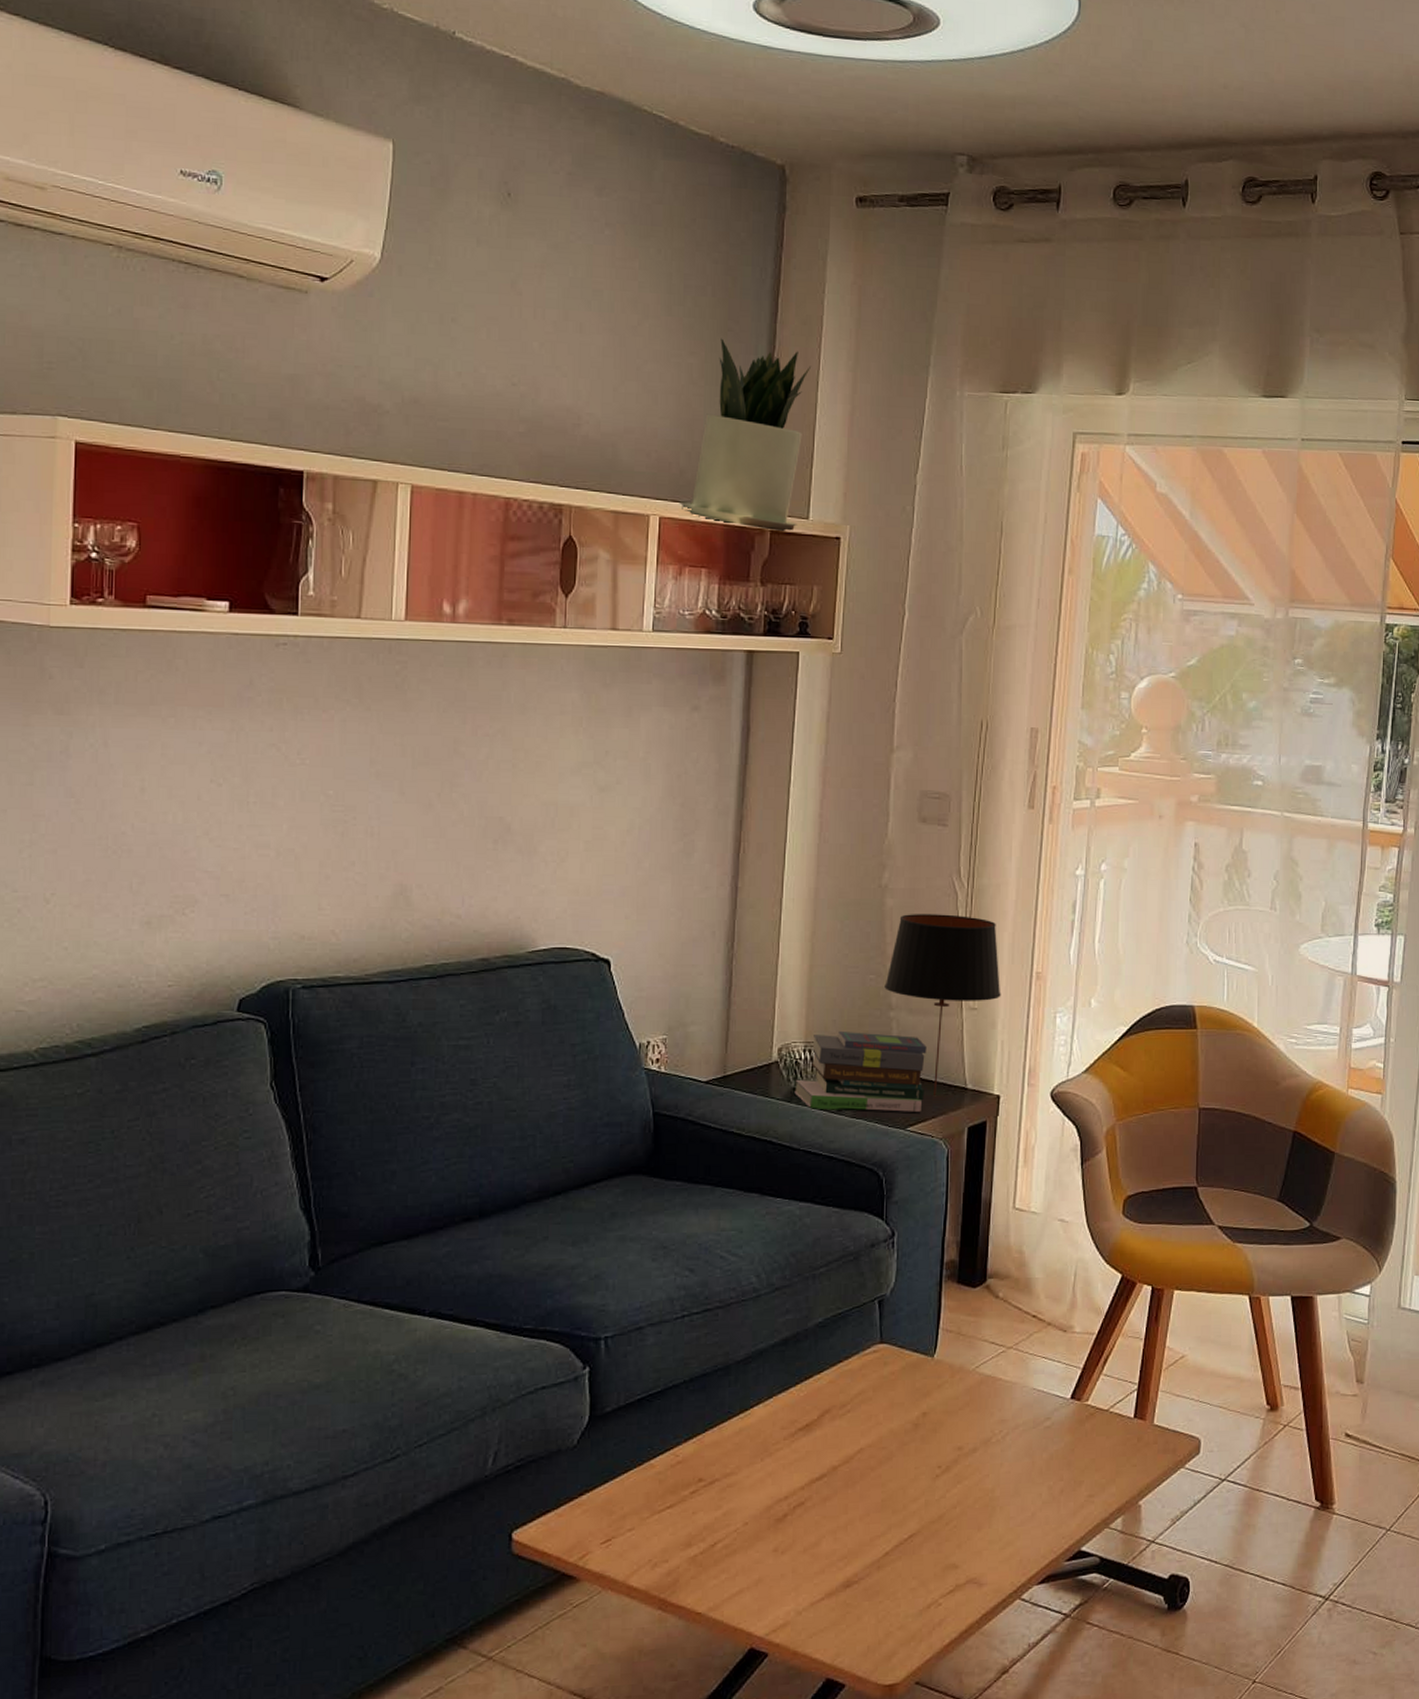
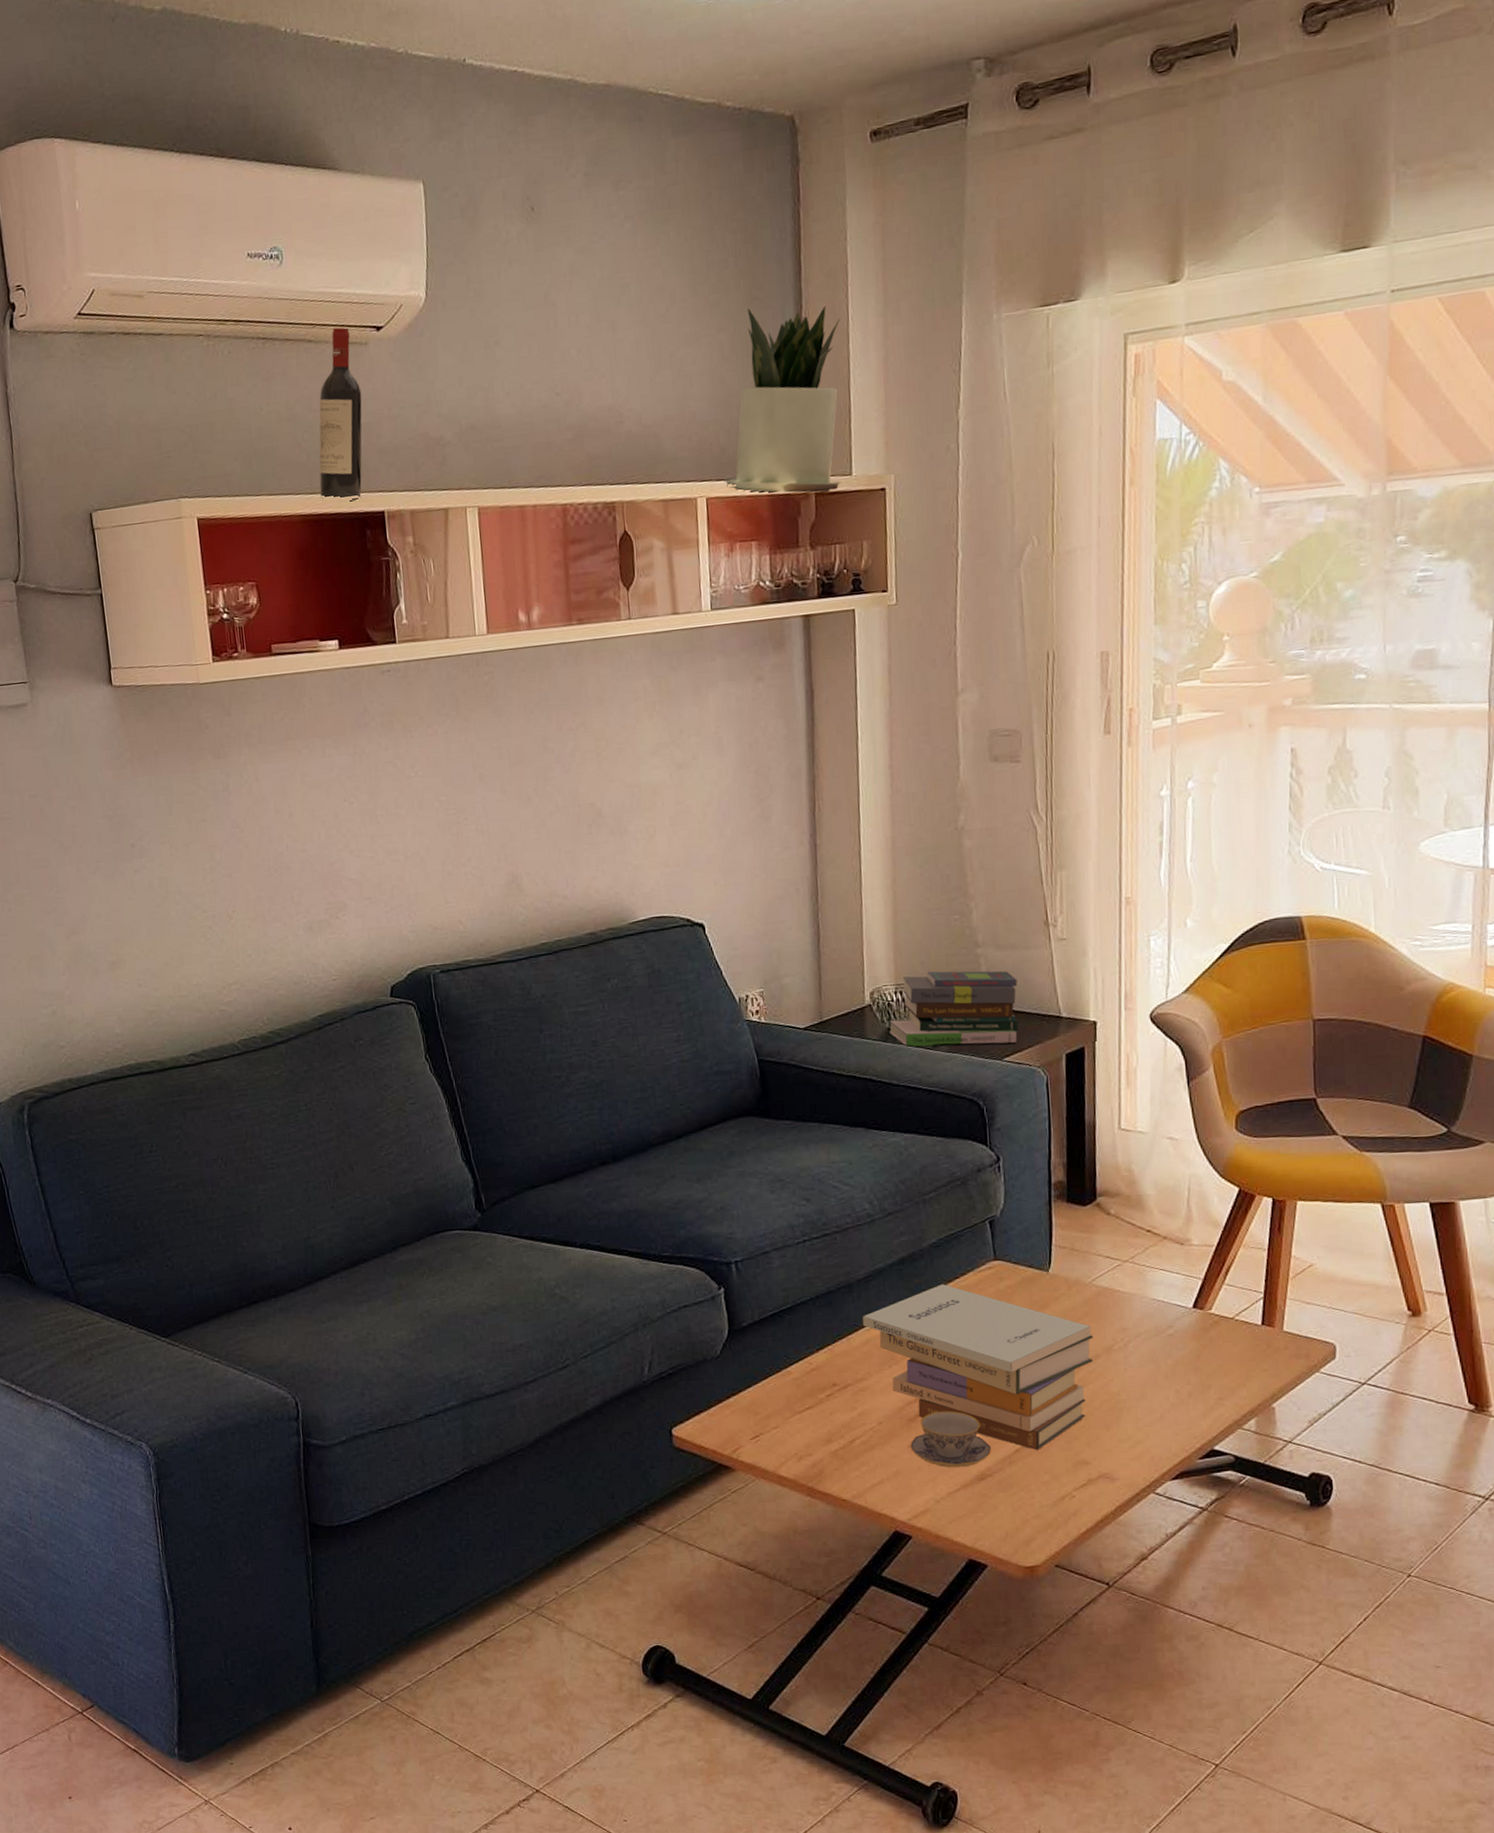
wine bottle: none [230,268,294,455] -> present [319,327,363,502]
books: none [738,1368,973,1553] -> present [863,1284,1094,1450]
teacup: none [775,1509,860,1574] -> present [910,1411,991,1468]
table lamp: present [884,914,1001,1097] -> none [969,848,1090,1027]

